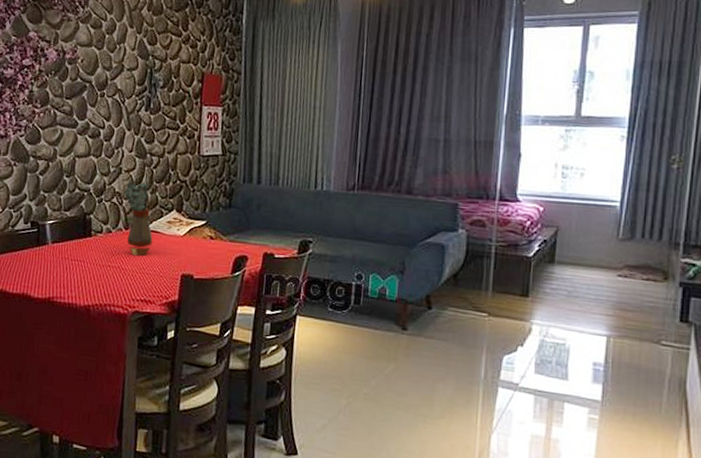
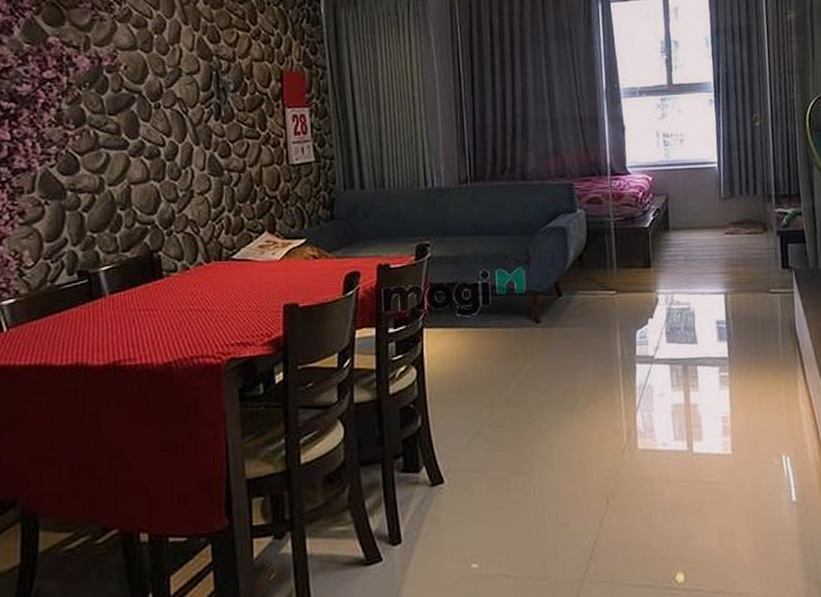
vase: present [123,178,153,256] -> none [199,201,243,293]

